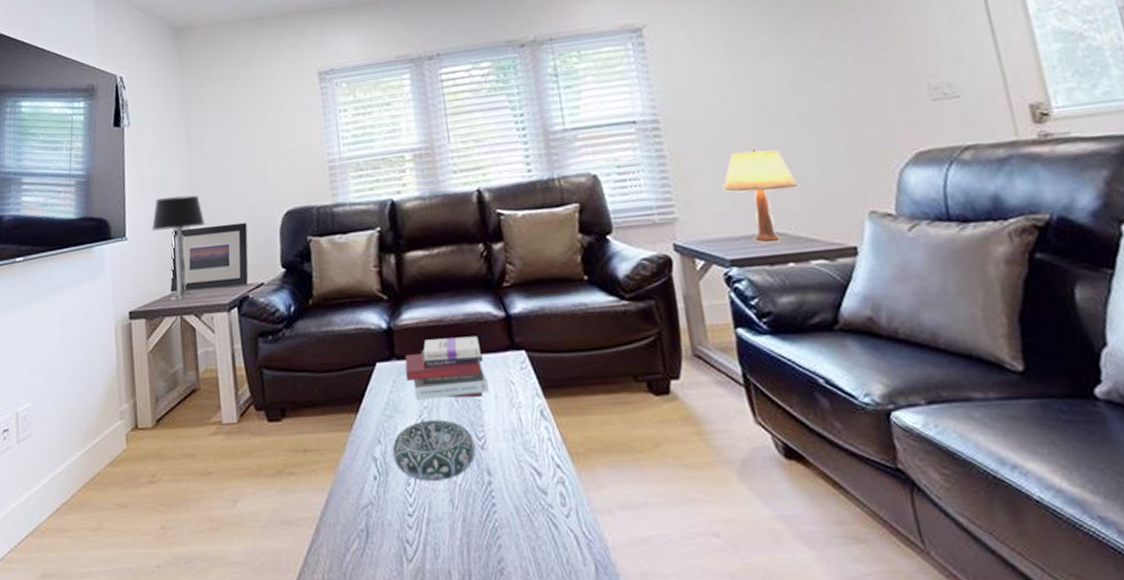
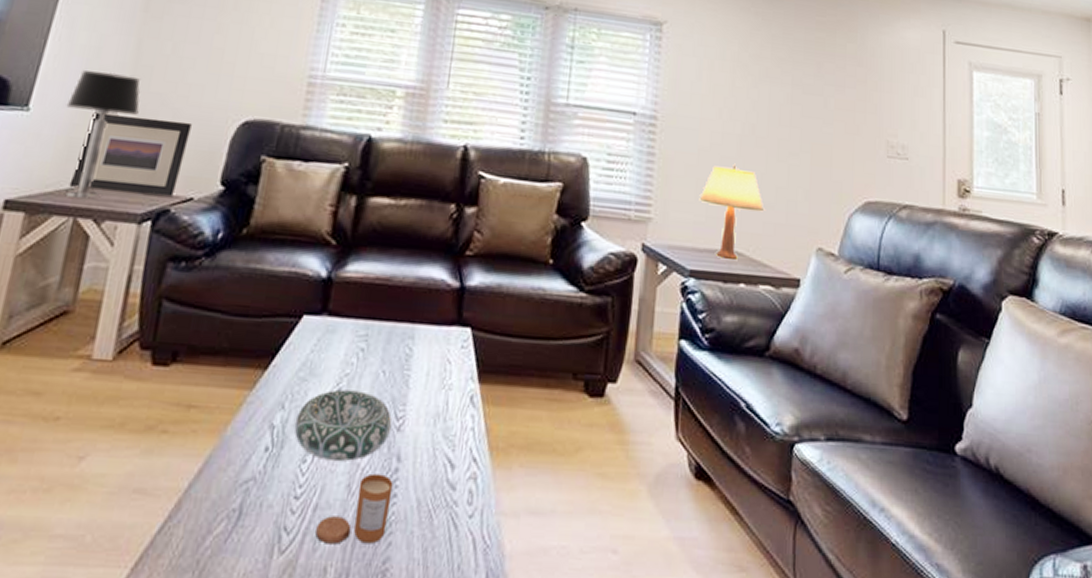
books: present [404,336,489,400] -> none [332,298,425,372]
candle: none [433,488,494,551] -> present [315,473,394,544]

